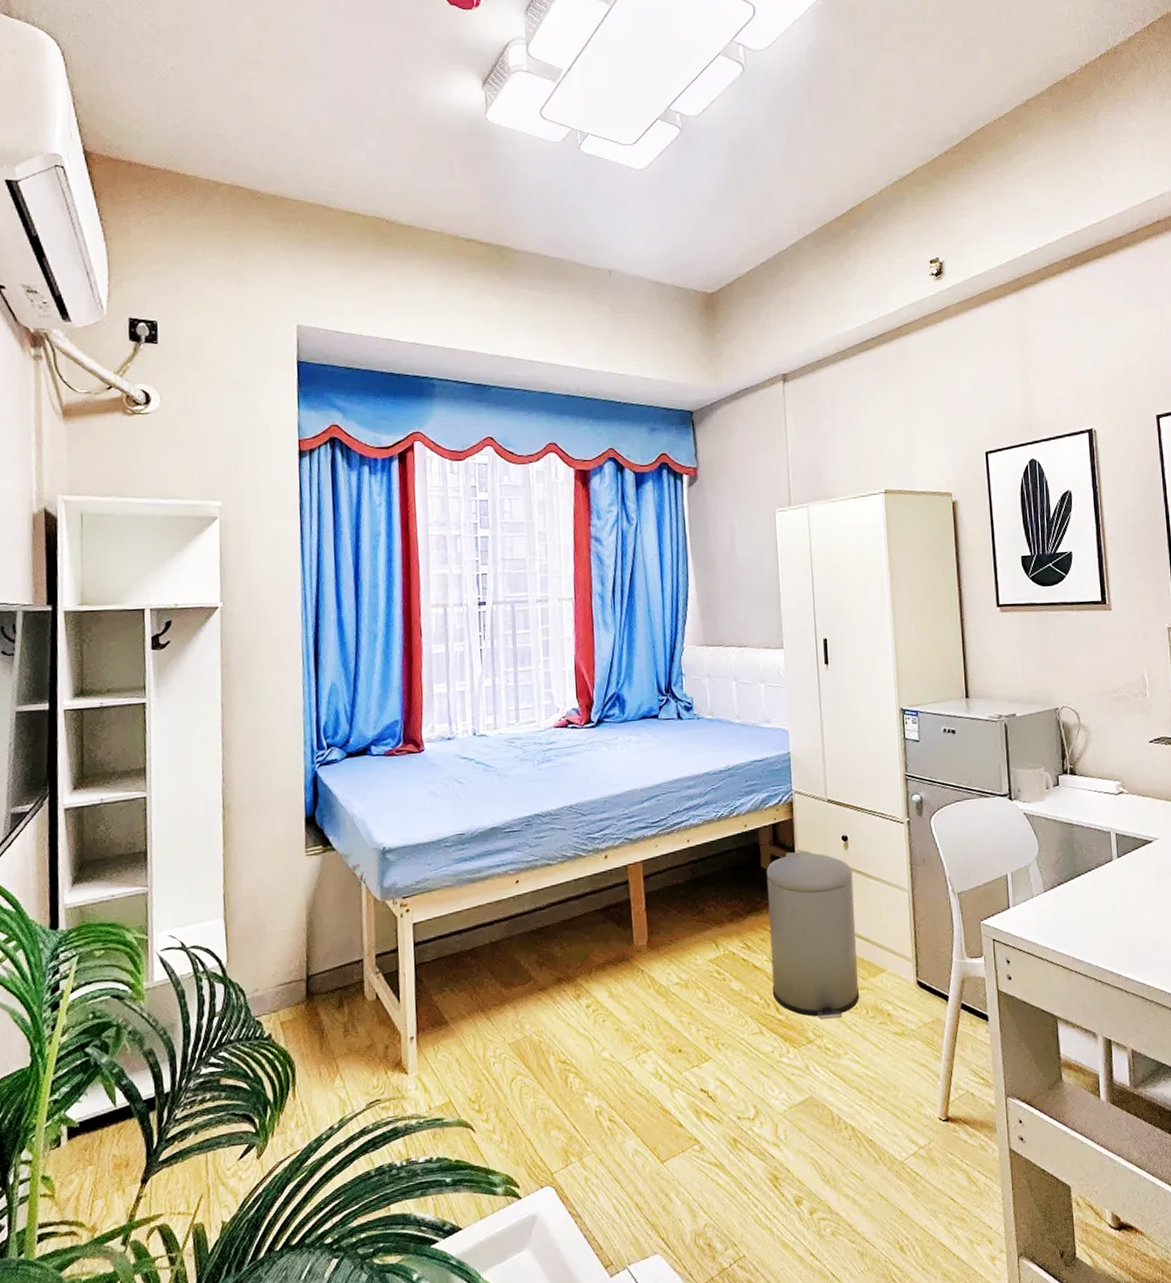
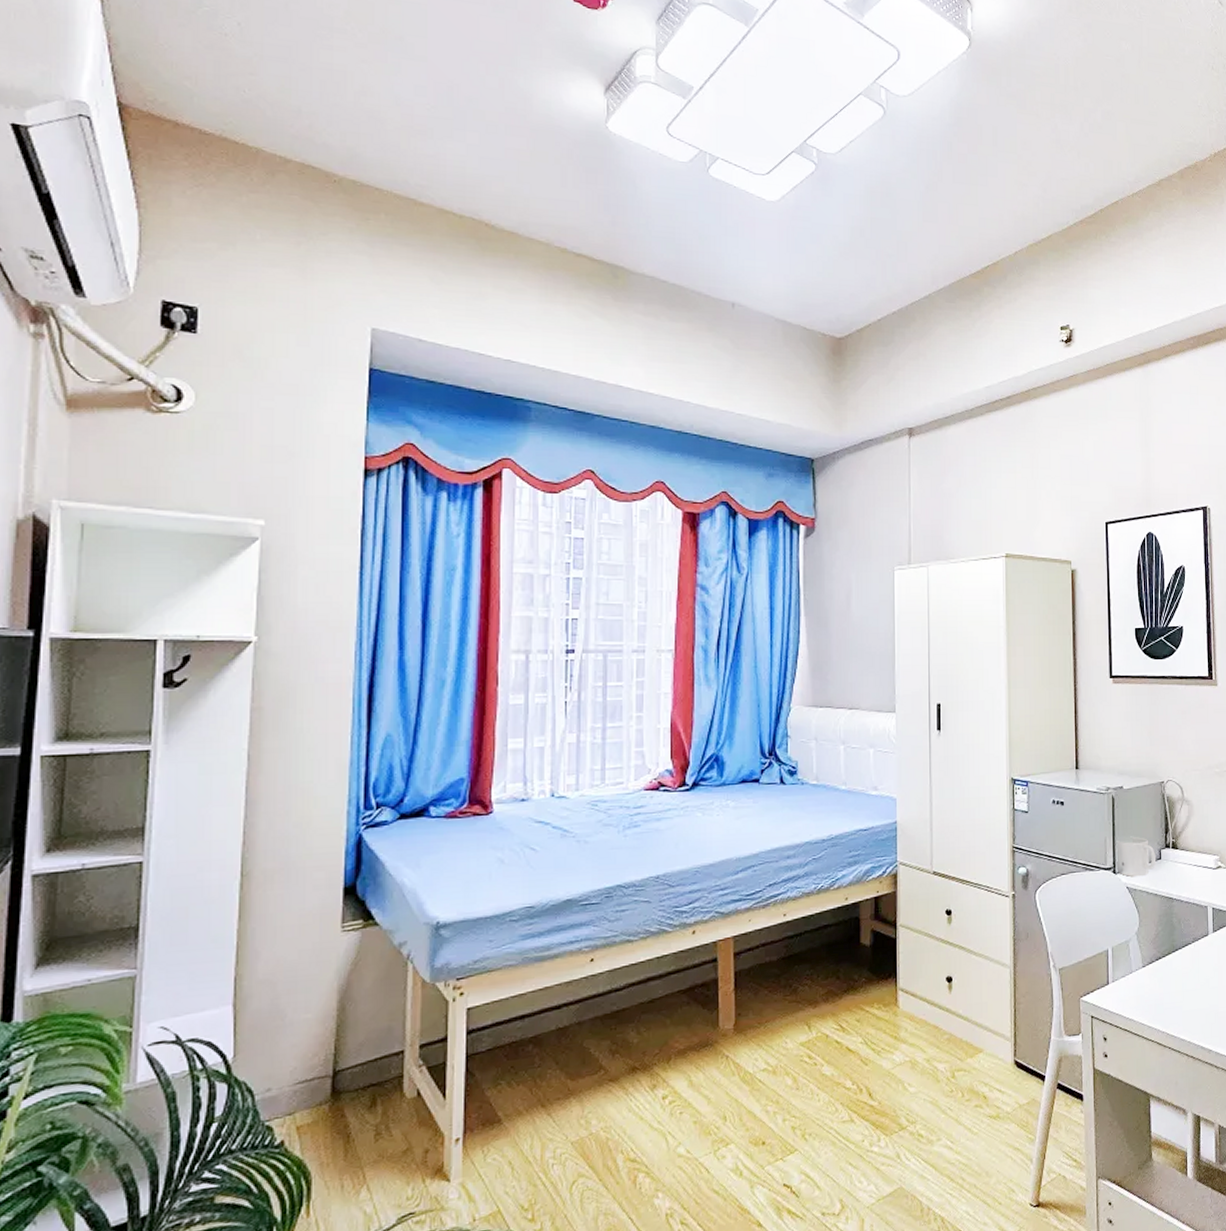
pedal bin: present [766,851,860,1020] -> none [865,925,956,1105]

